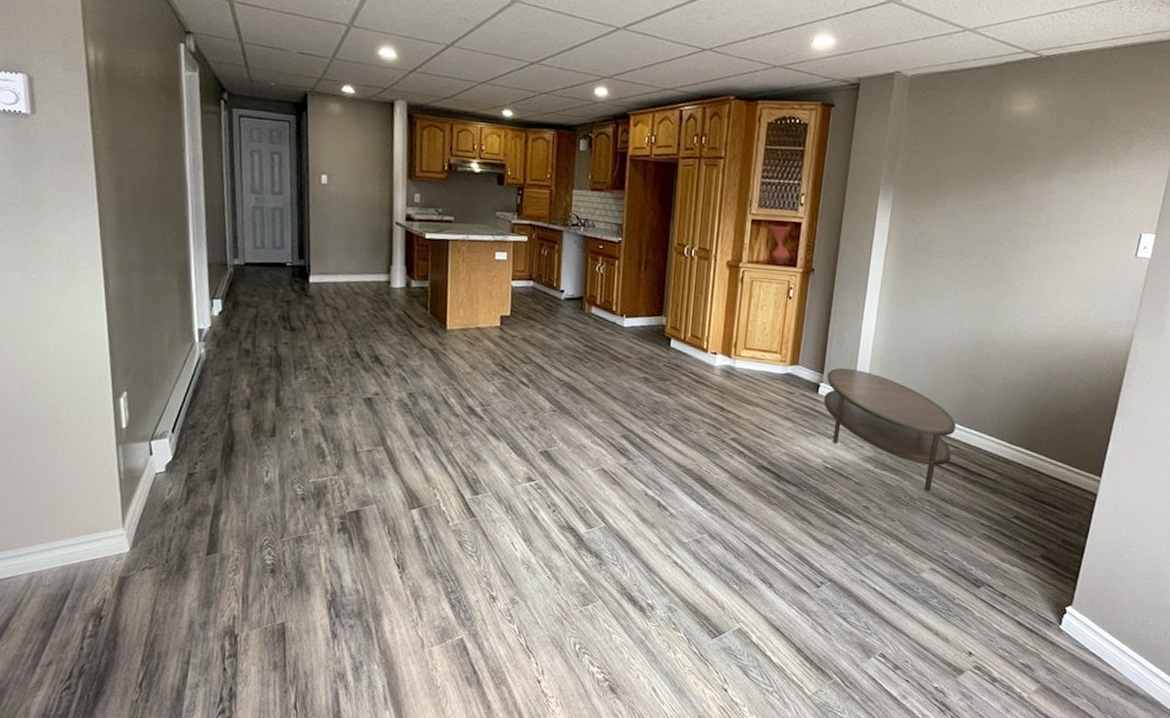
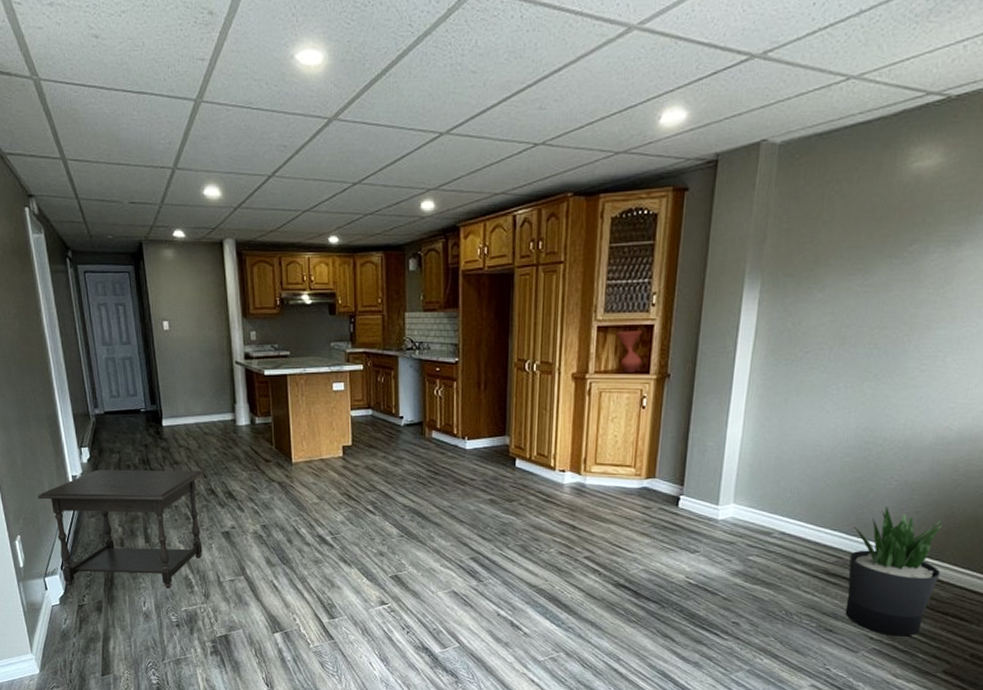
side table: none [154,324,351,457] -> present [38,469,204,588]
coffee table: present [824,367,956,492] -> none [685,478,840,606]
planter: none [960,402,1039,523] -> present [845,506,942,637]

